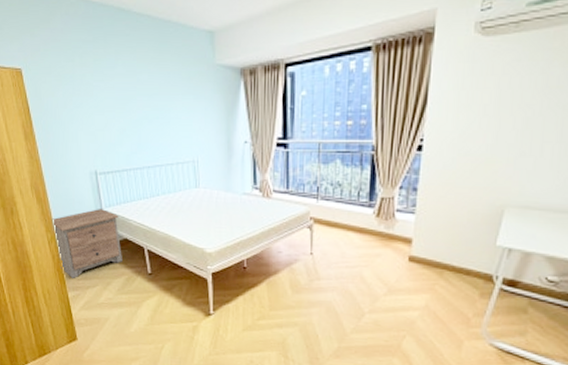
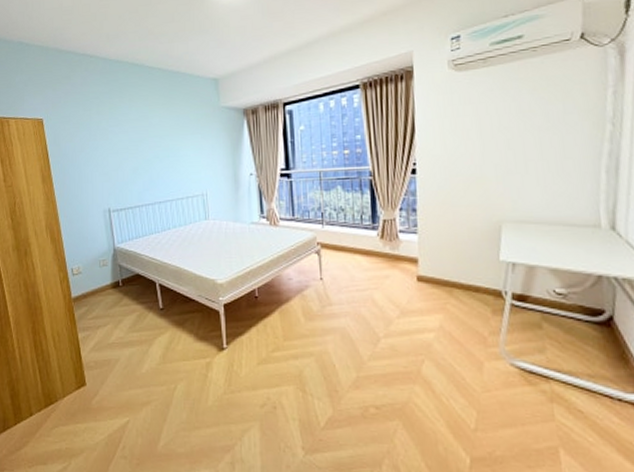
nightstand: present [51,209,122,278] -> none [64,245,134,318]

